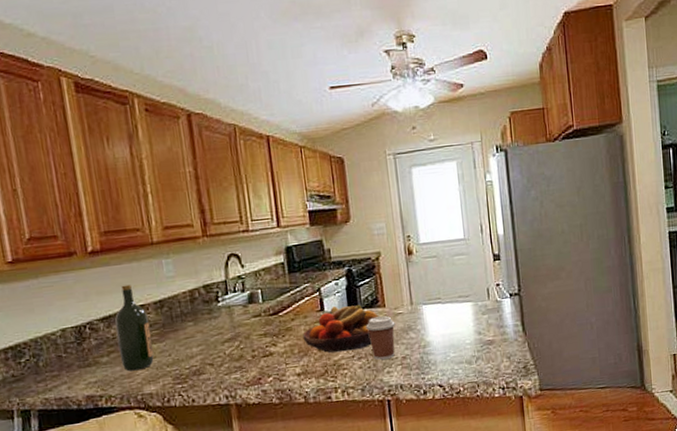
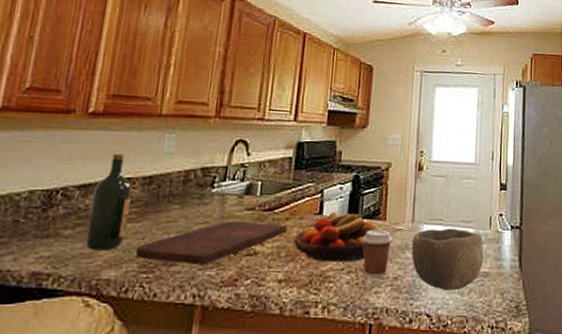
cutting board: none [167,325,294,373] -> present [136,221,287,265]
bowl: none [414,304,487,362] -> present [411,228,484,291]

